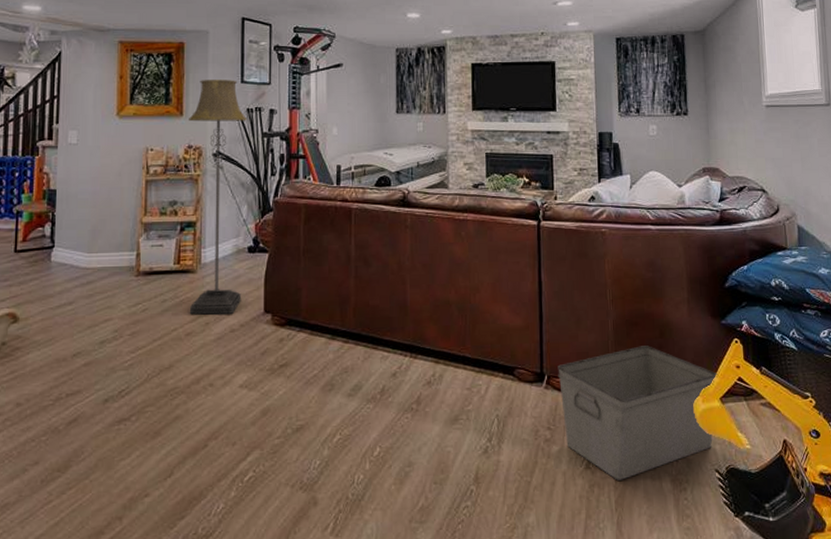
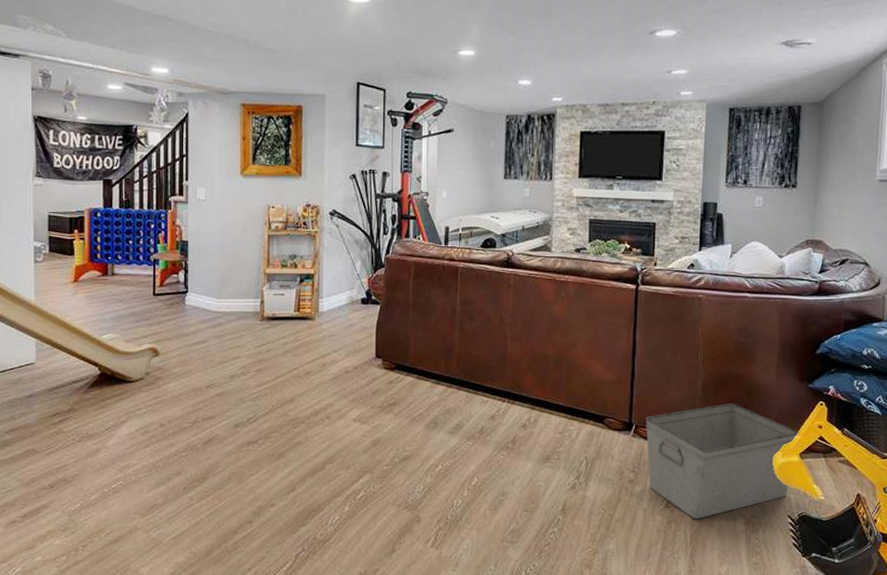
floor lamp: present [189,80,248,315] -> none [307,142,362,357]

